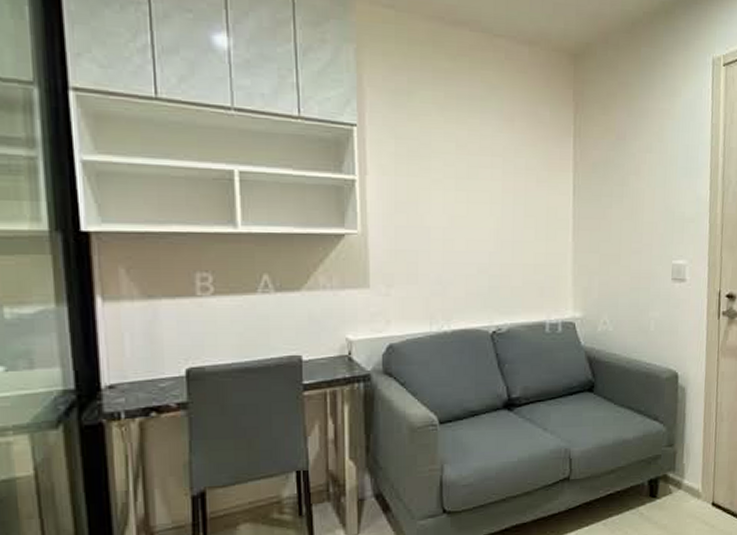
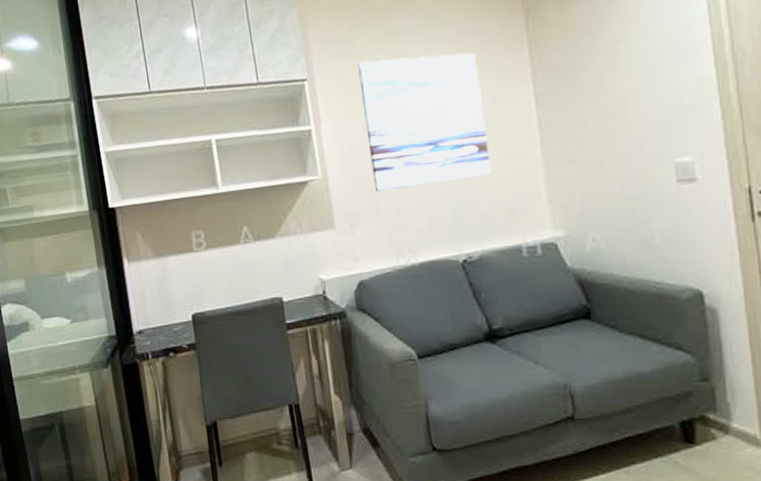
wall art: none [413,119,529,256] -> present [358,52,492,192]

